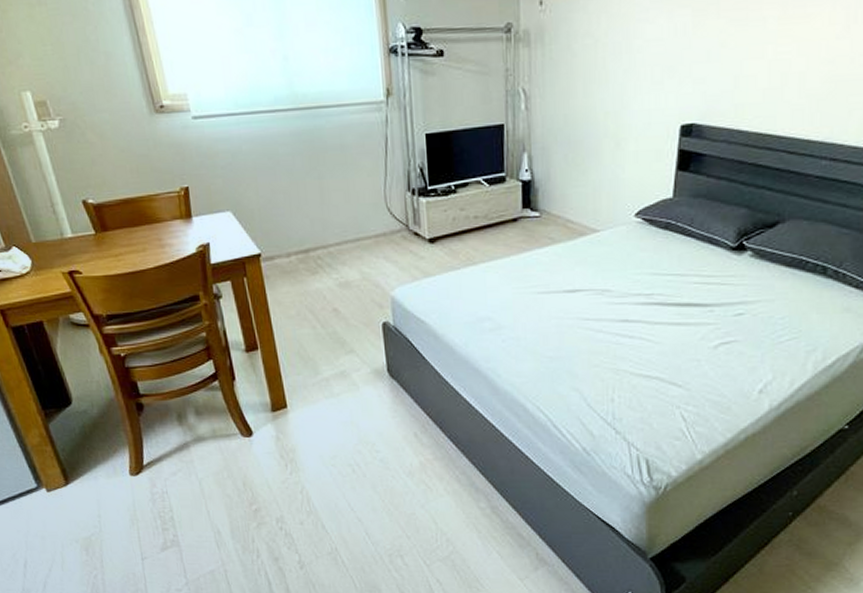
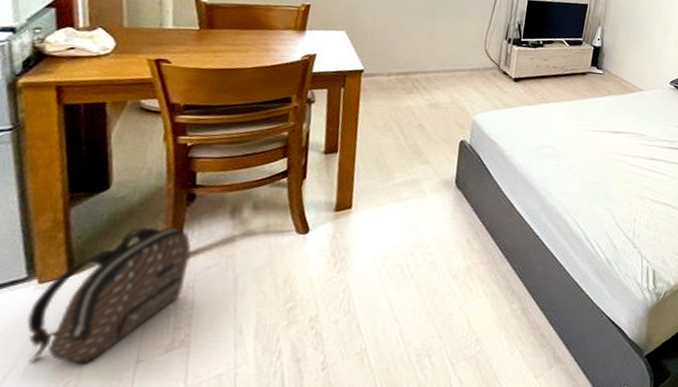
backpack: none [48,436,160,561] -> present [26,226,192,365]

